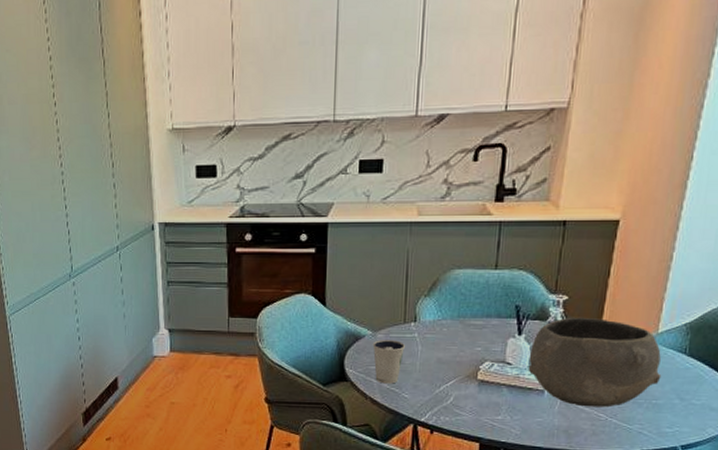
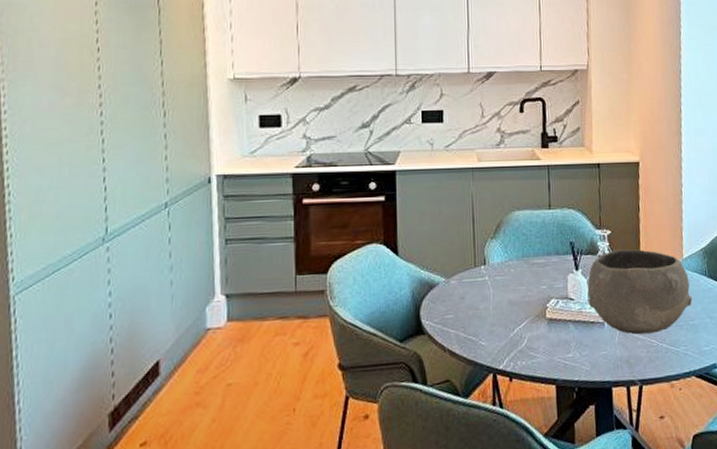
dixie cup: present [372,340,406,384] -> none [446,285,479,333]

